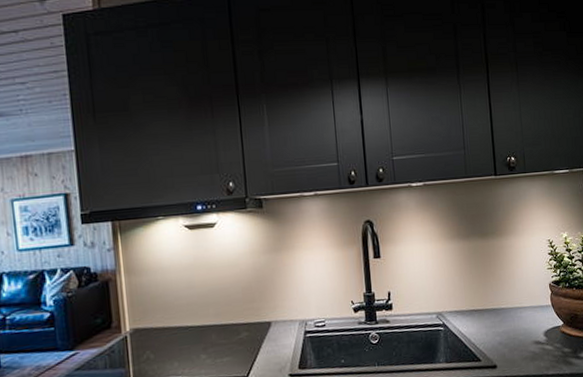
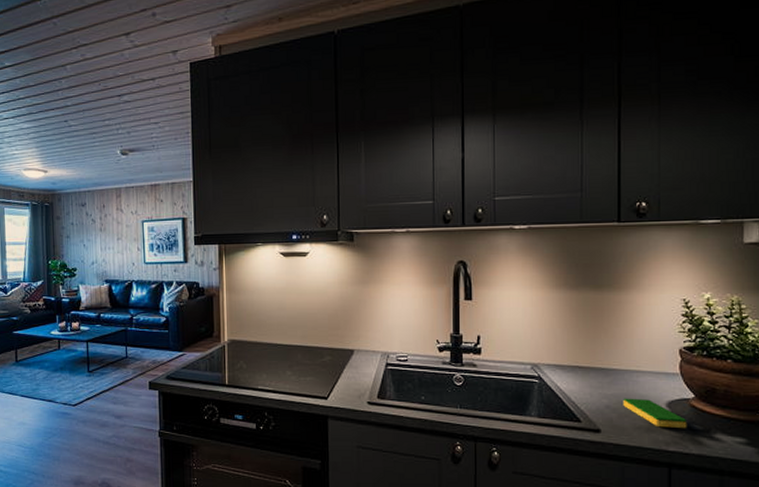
dish sponge: none [512,331,561,355] -> present [623,398,687,429]

